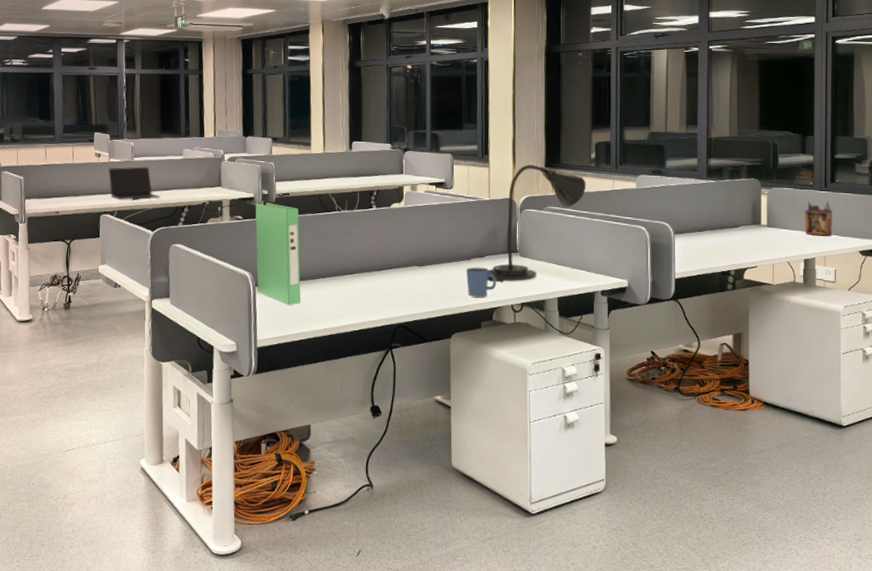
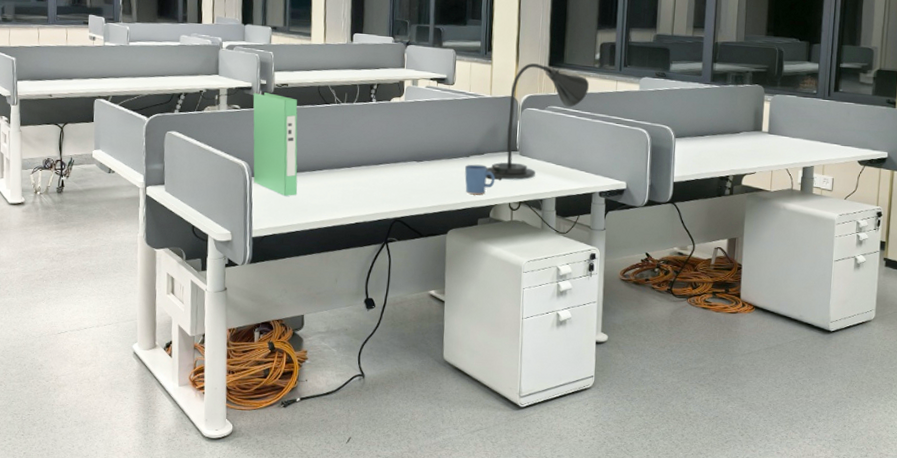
laptop: present [108,166,161,201] -> none [103,51,157,86]
desk organizer: present [805,200,833,236] -> none [805,109,834,145]

